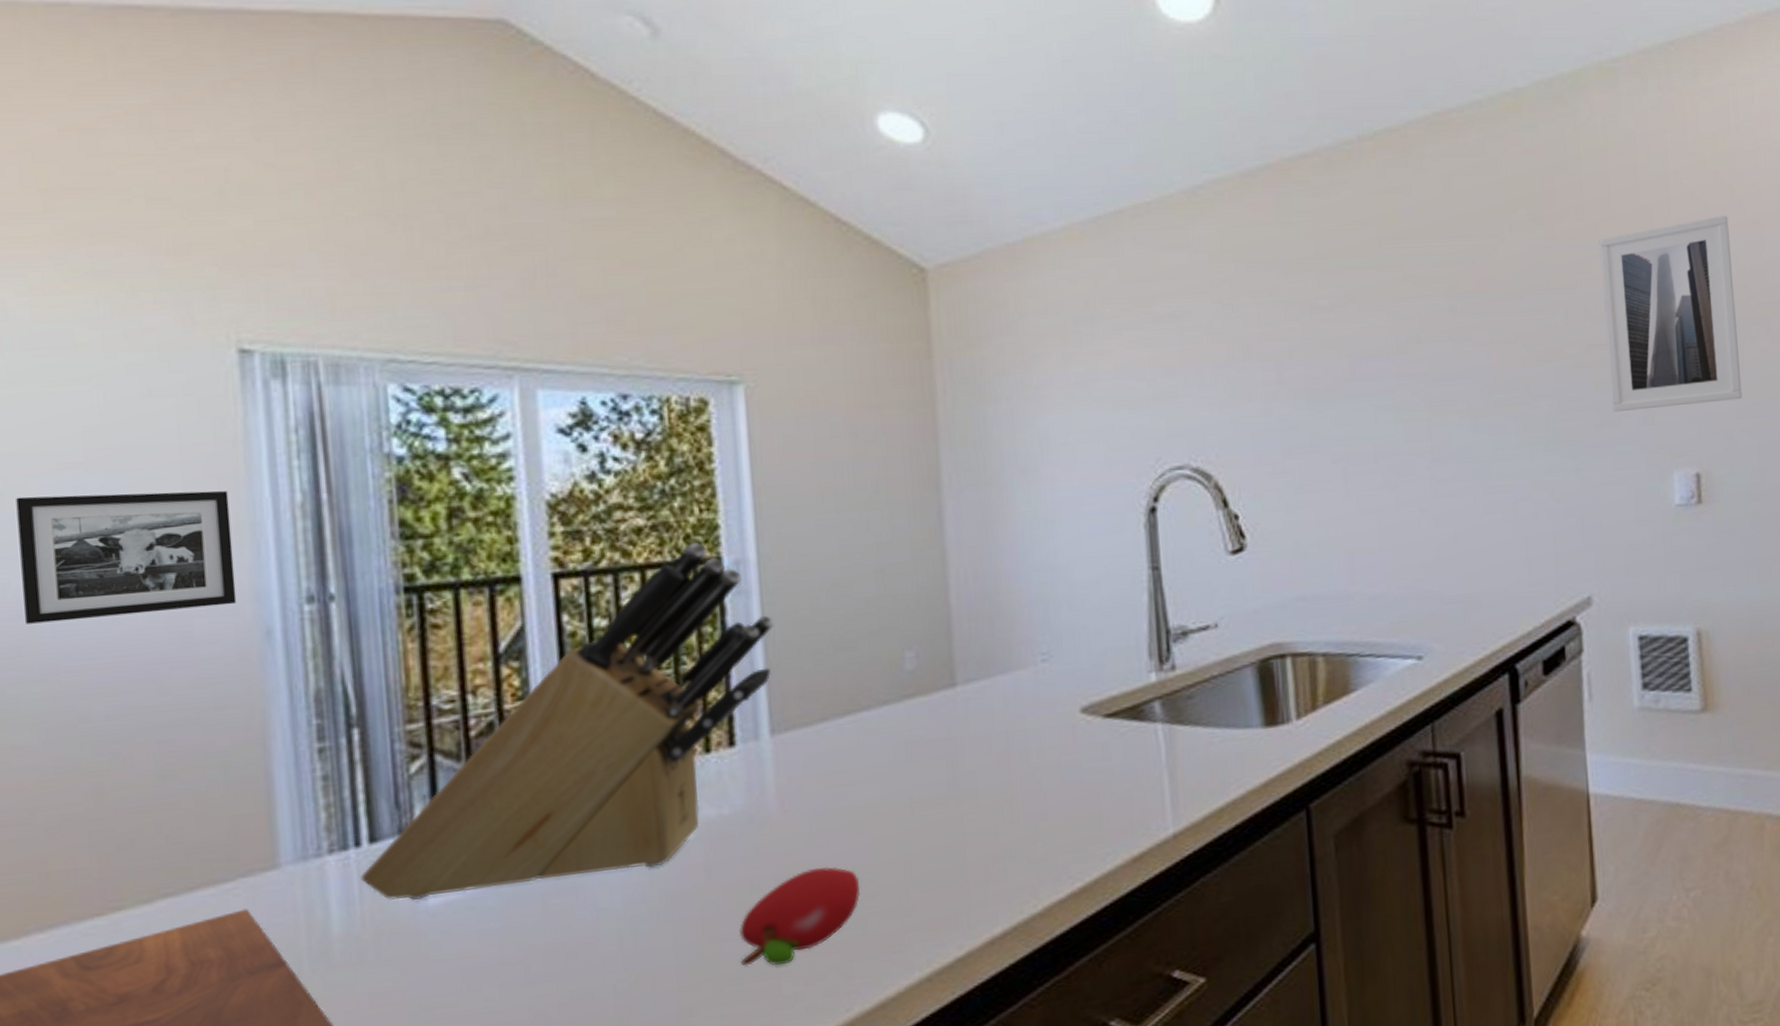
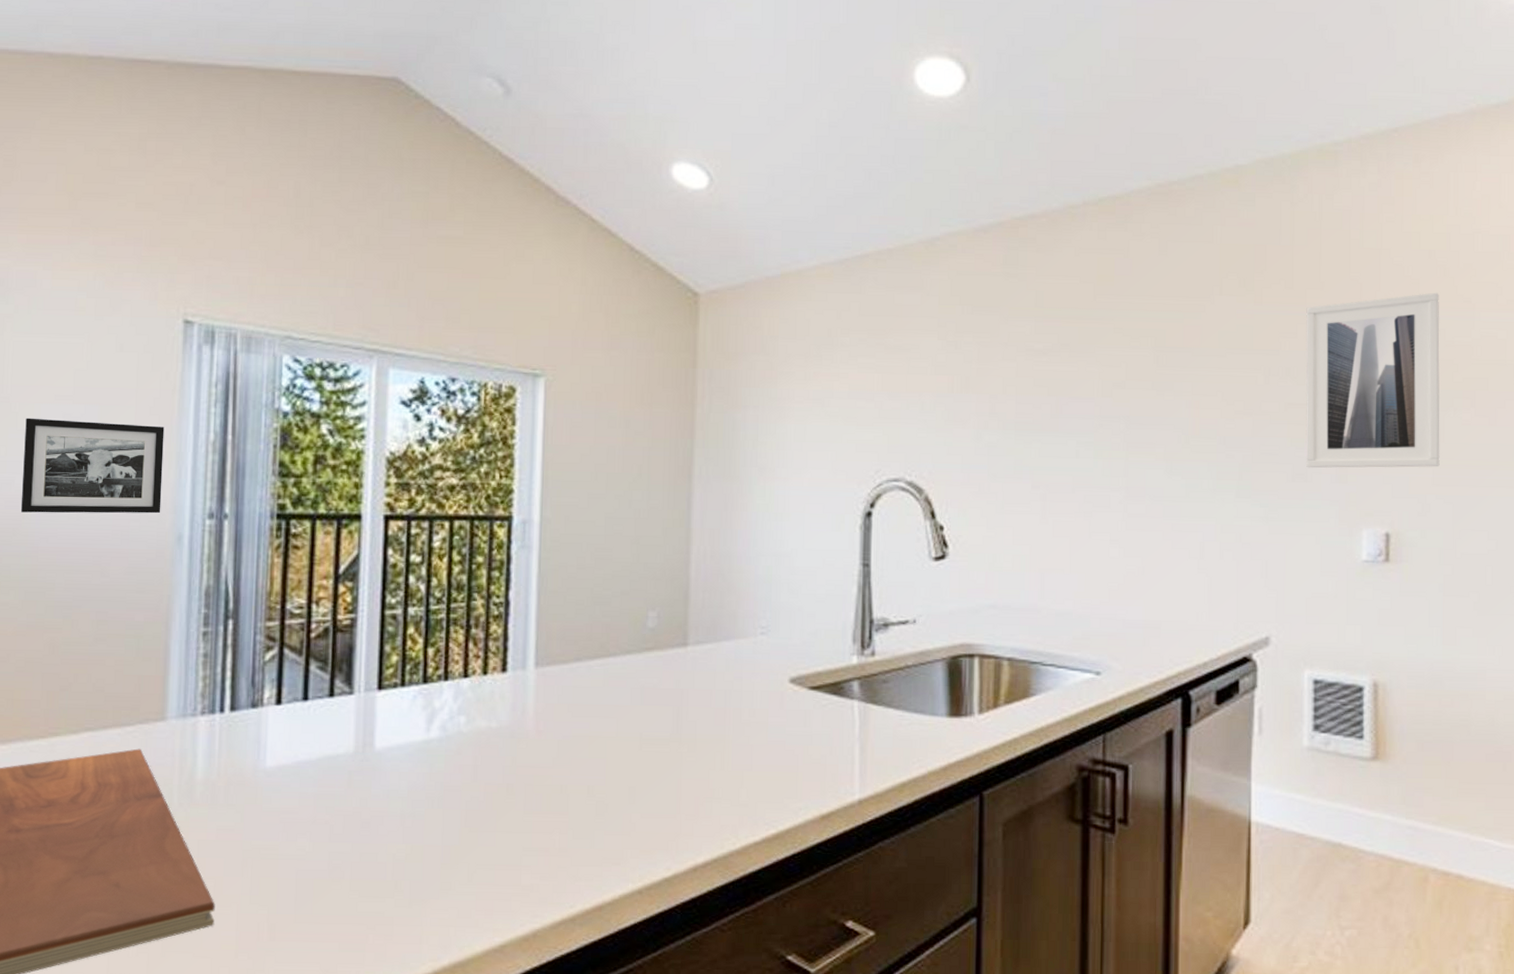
knife block: present [361,543,774,901] -> none [221,503,547,762]
fruit: present [740,866,861,966] -> none [492,782,593,860]

